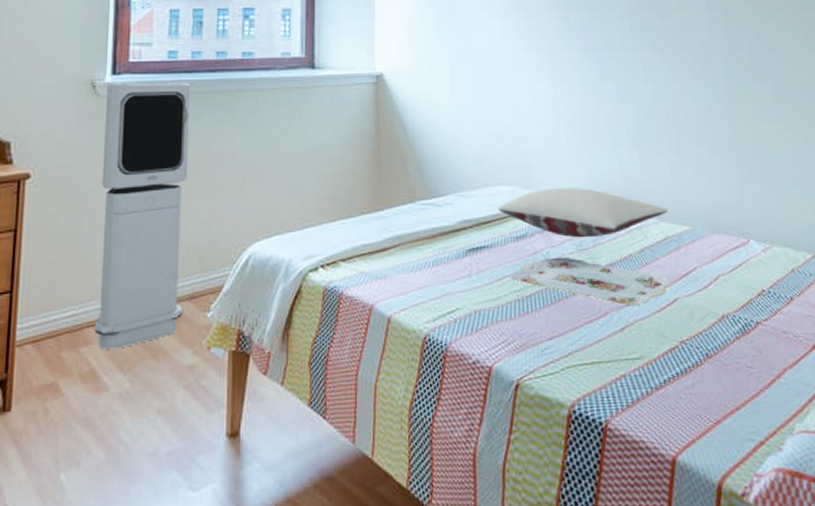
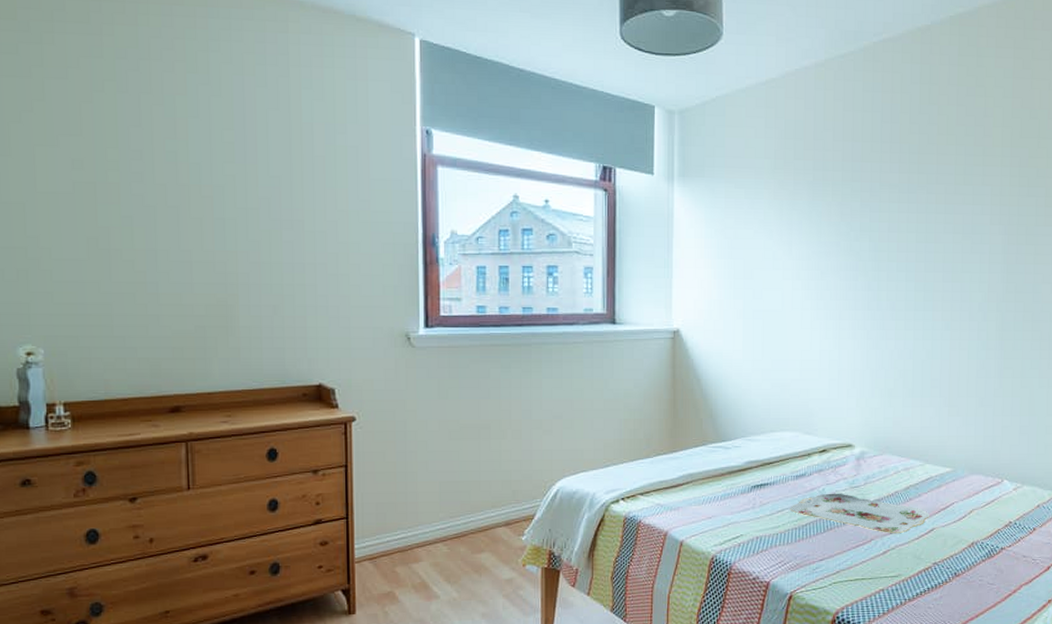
air purifier: present [94,82,190,349] -> none [421,335,501,565]
pillow: present [497,188,669,238] -> none [781,434,934,477]

